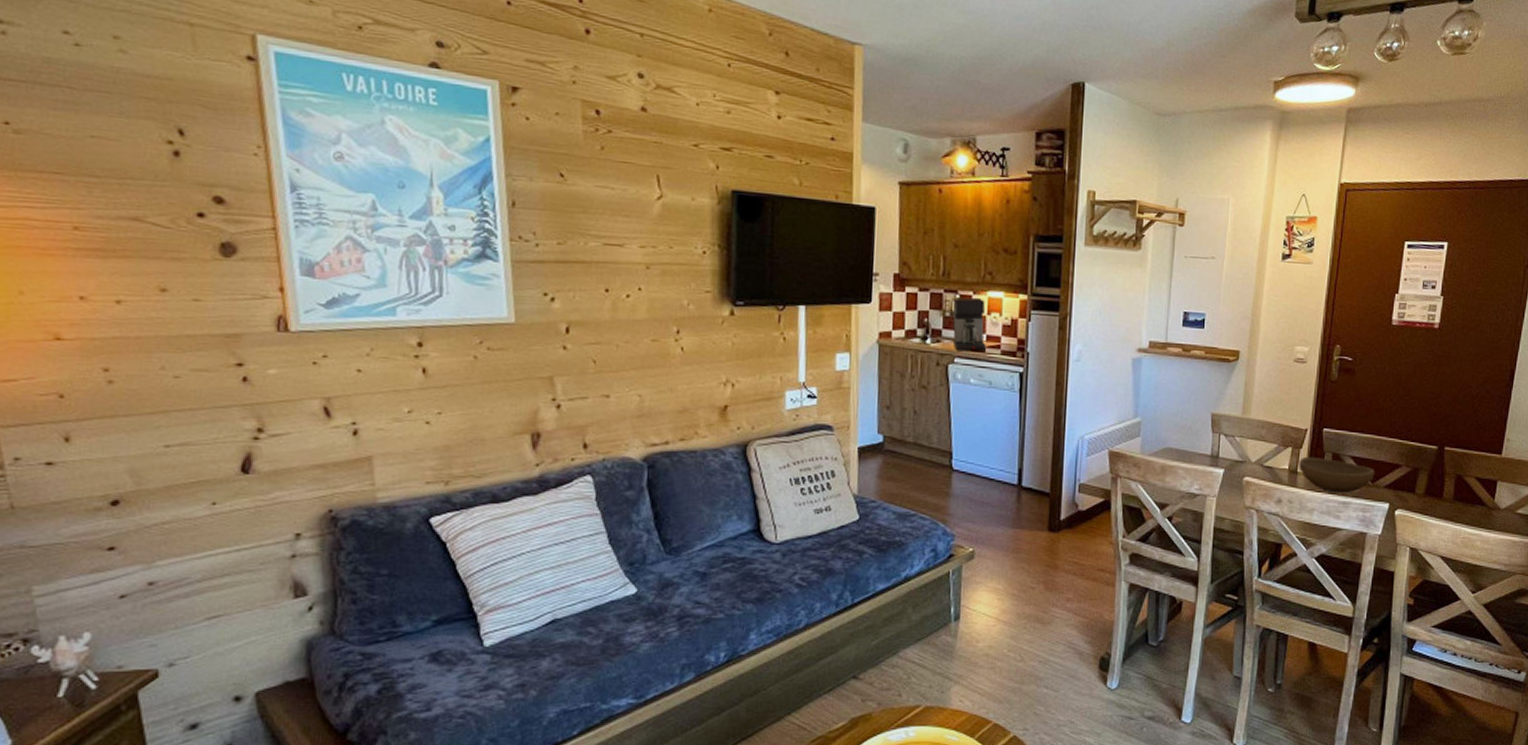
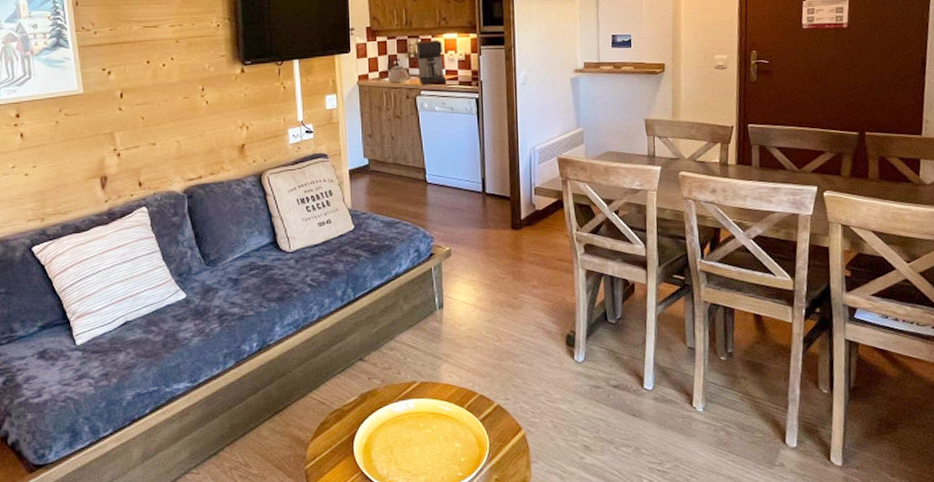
kettle: none [915,315,942,347] -> present [387,58,409,84]
bowl: present [1299,456,1375,493] -> none [729,150,801,180]

